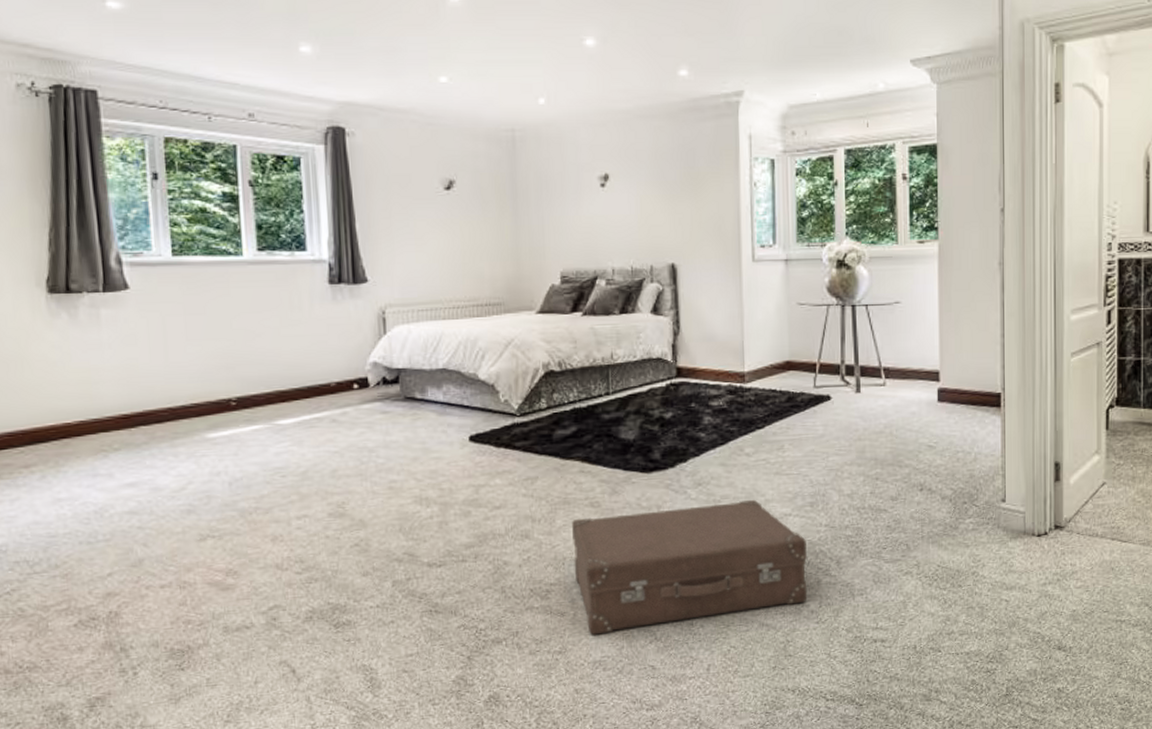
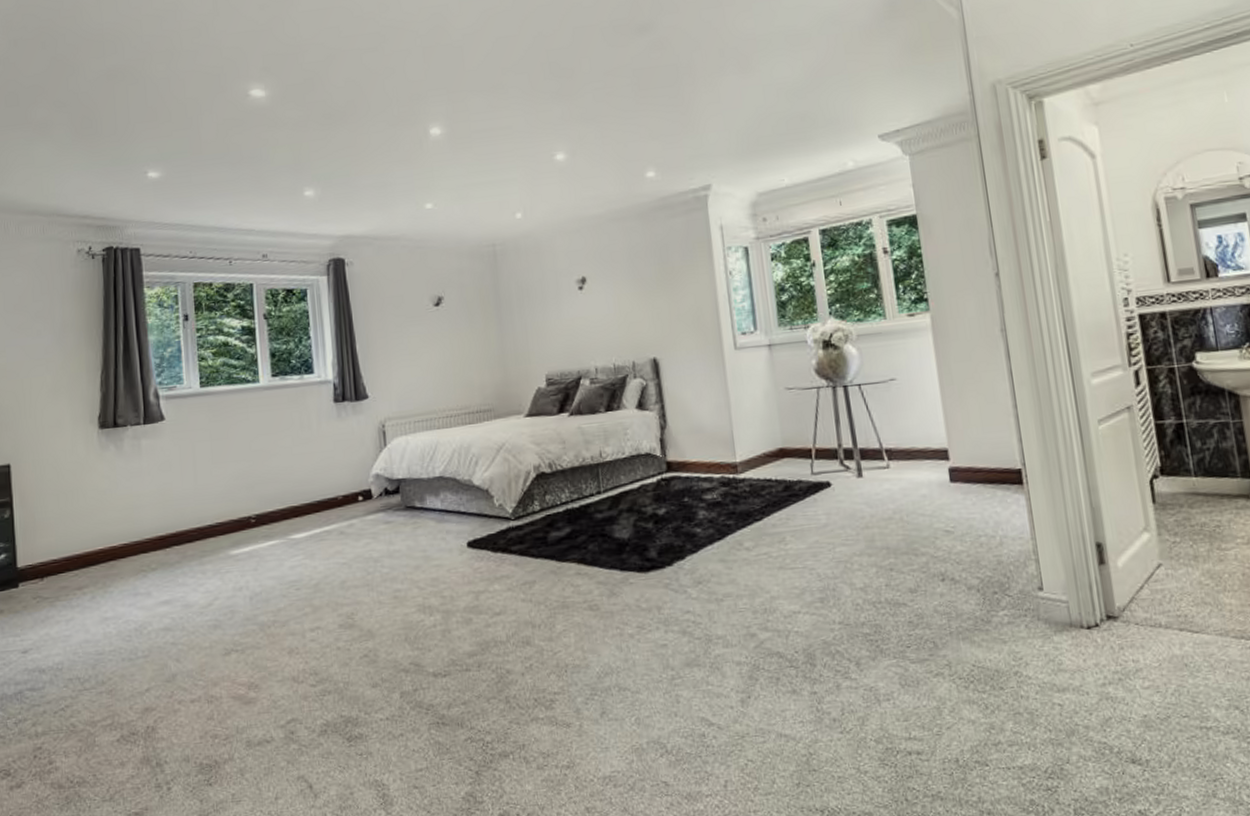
suitcase: present [572,499,808,635] -> none [572,596,828,748]

